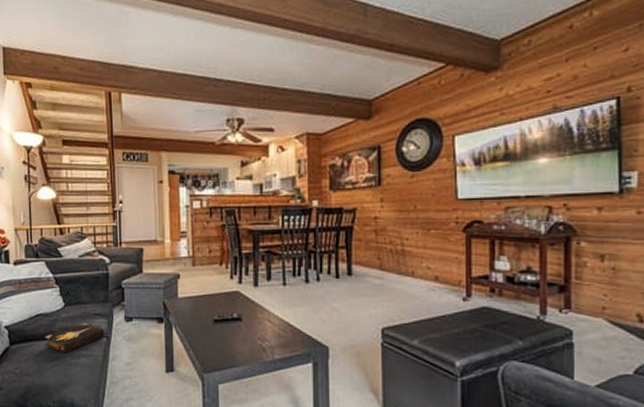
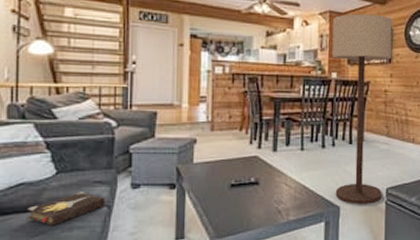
floor lamp: none [311,132,380,345] -> present [332,14,392,204]

